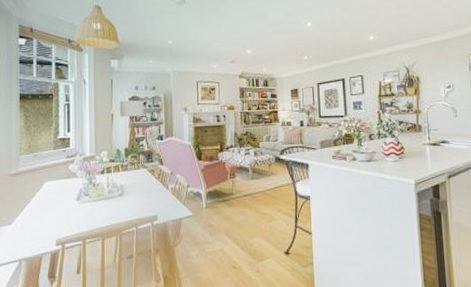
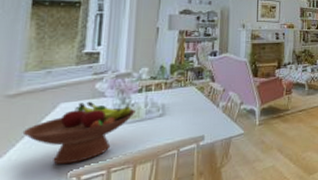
fruit bowl: none [22,180,100,234] -> present [22,101,135,165]

